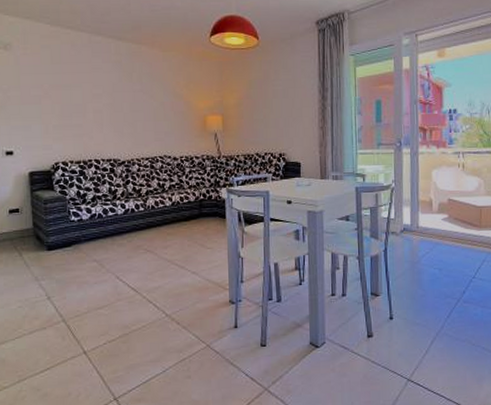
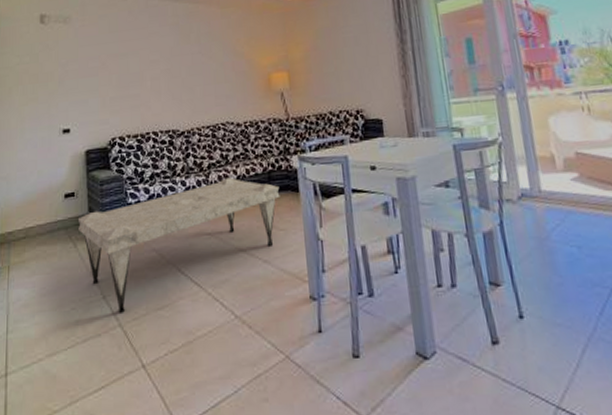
coffee table: none [22,203,209,311] -> present [77,177,280,313]

